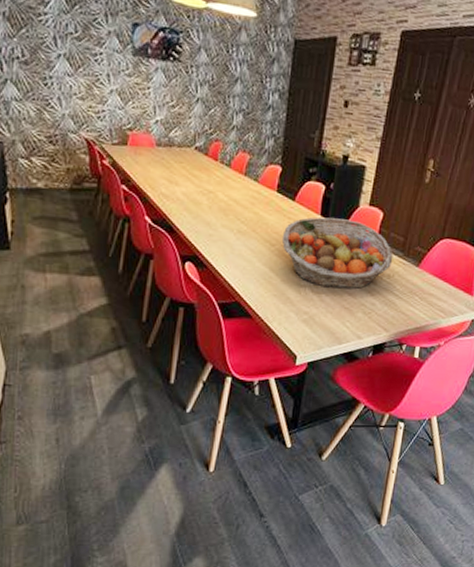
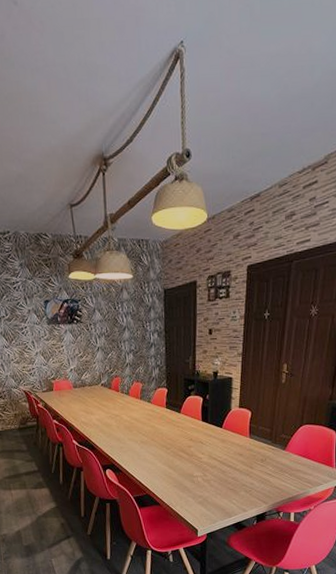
fruit basket: present [281,217,393,289] -> none [174,421,263,476]

